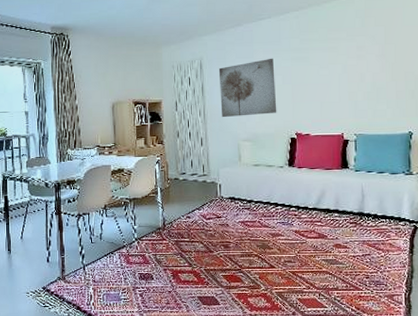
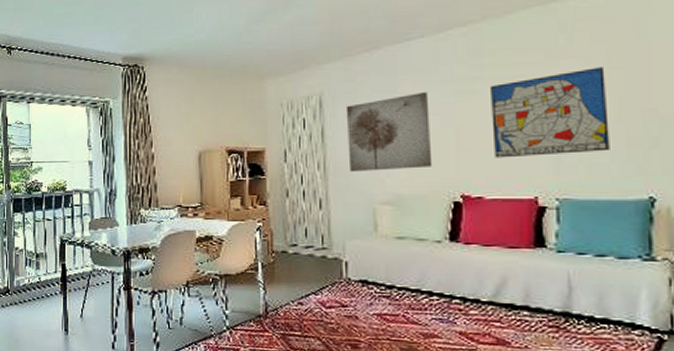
wall art: none [314,43,386,106] -> present [491,67,610,158]

